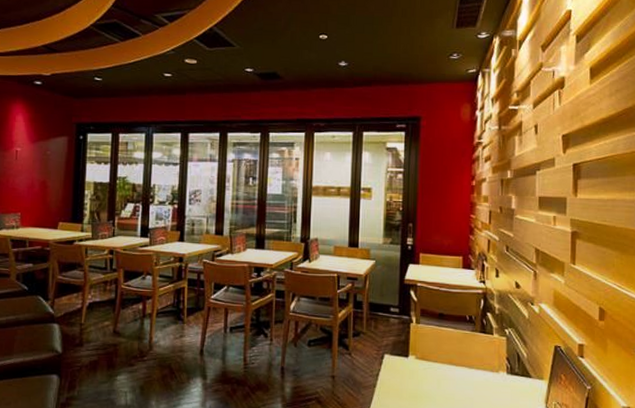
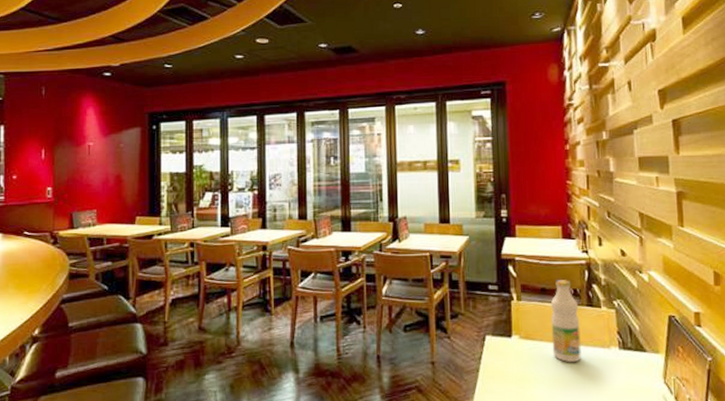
bottle: none [445,307,473,383] -> present [551,280,581,362]

